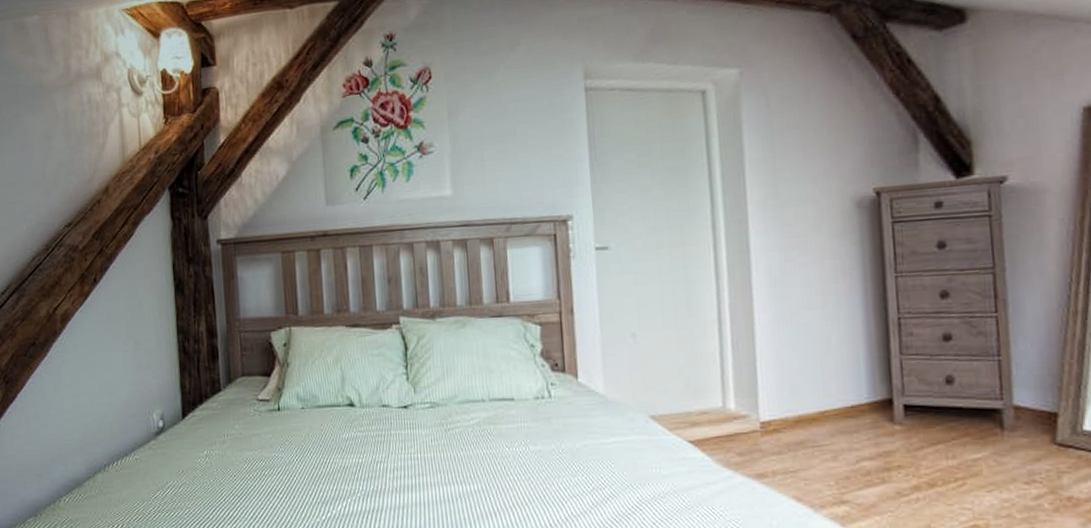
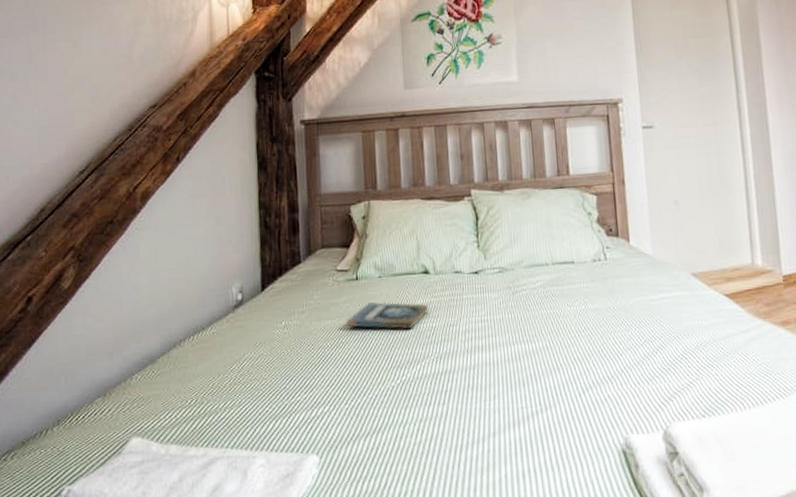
book: none [269,434,355,464] -> present [347,301,429,329]

